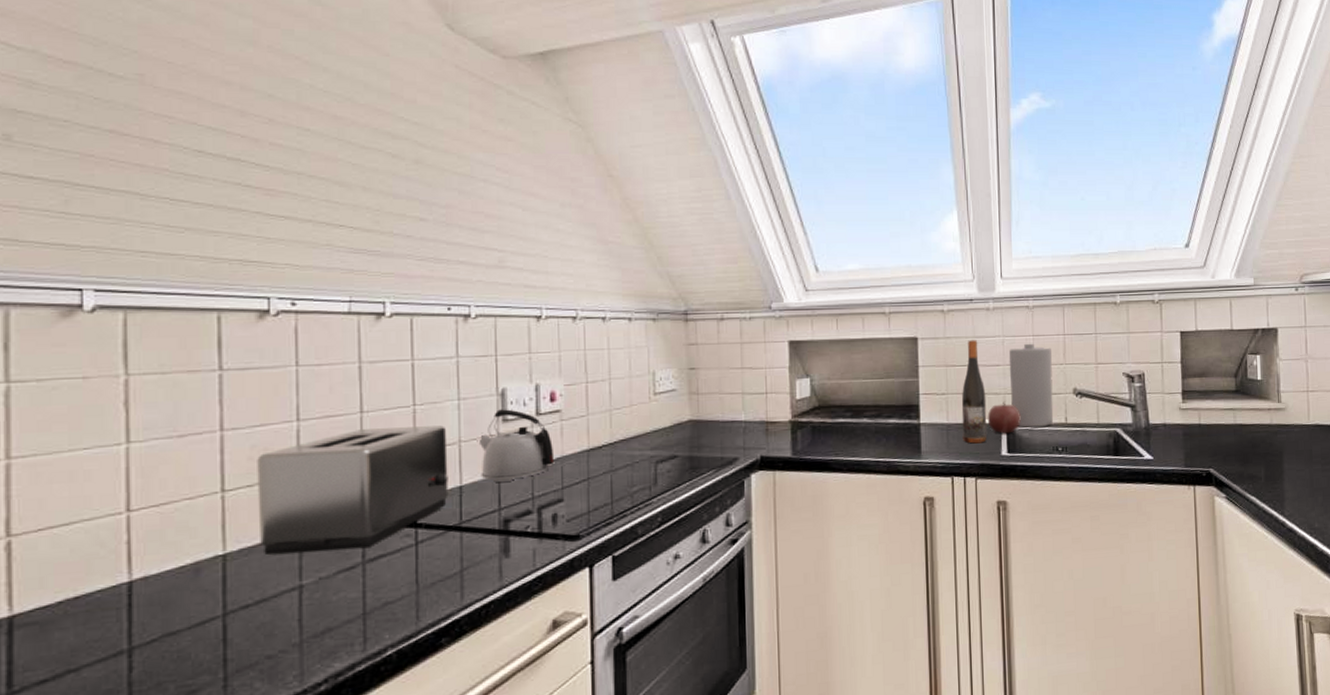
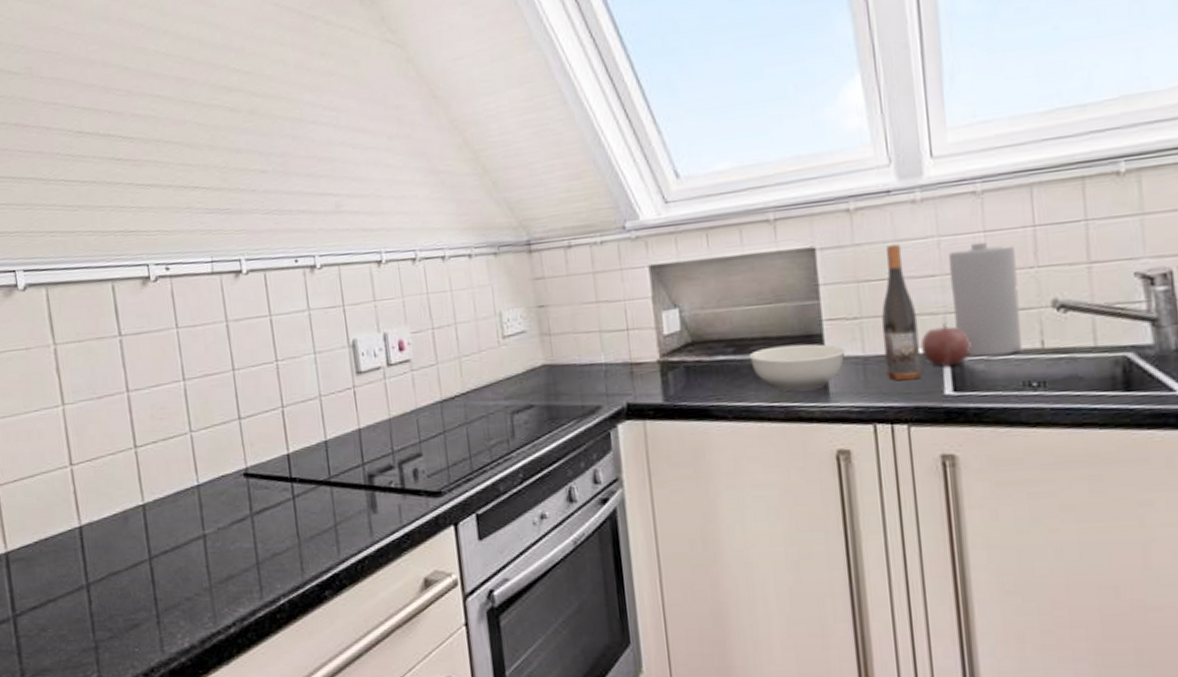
toaster: present [257,425,449,555] -> none [157,380,316,505]
kettle: present [477,409,555,483] -> none [335,361,410,438]
bowl: none [862,412,935,450] -> present [748,344,846,392]

